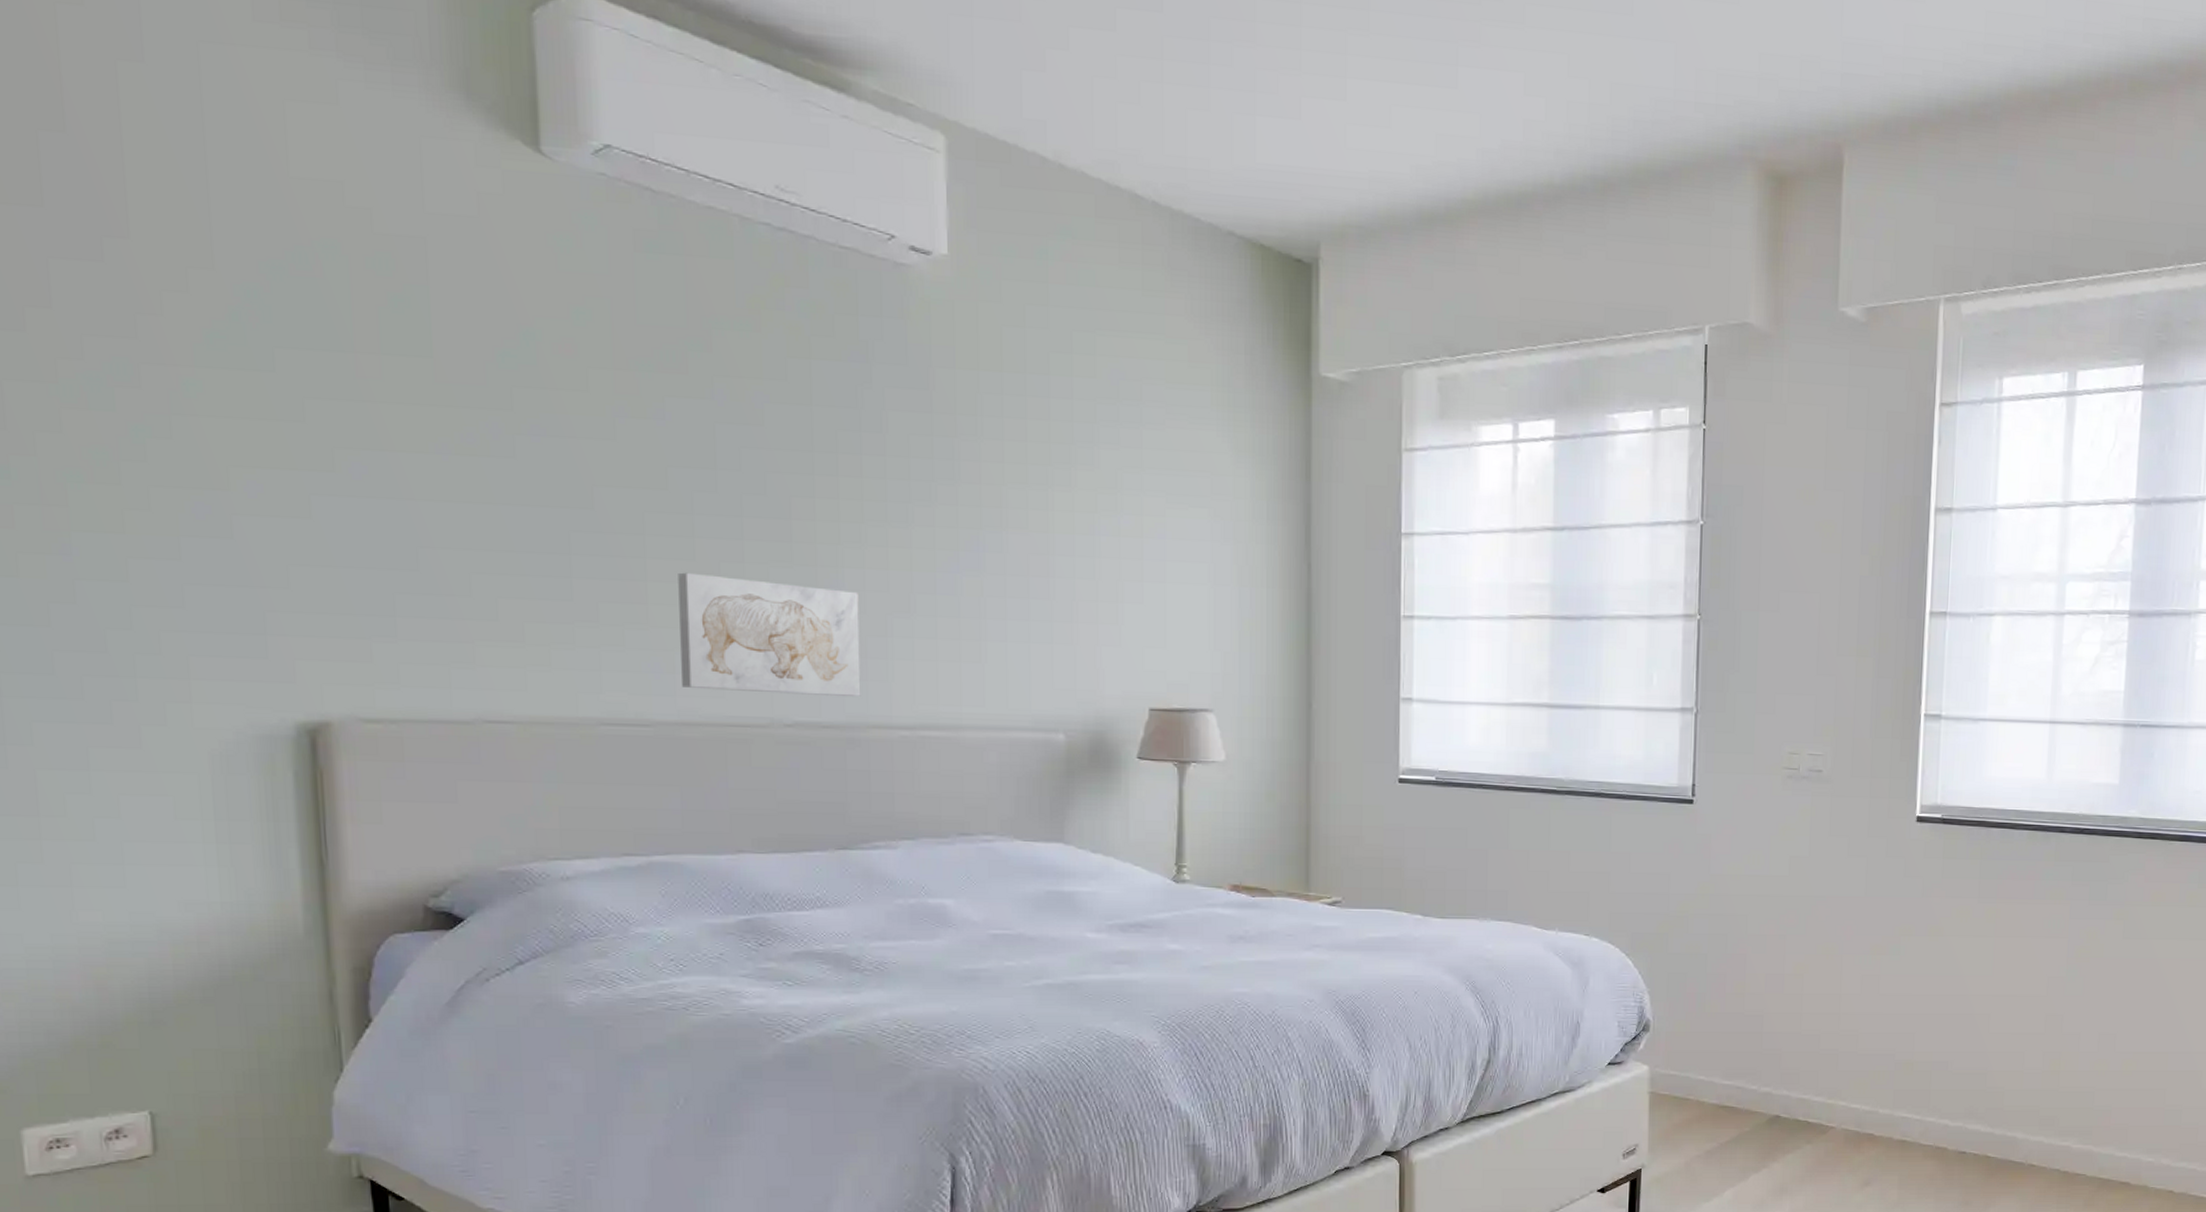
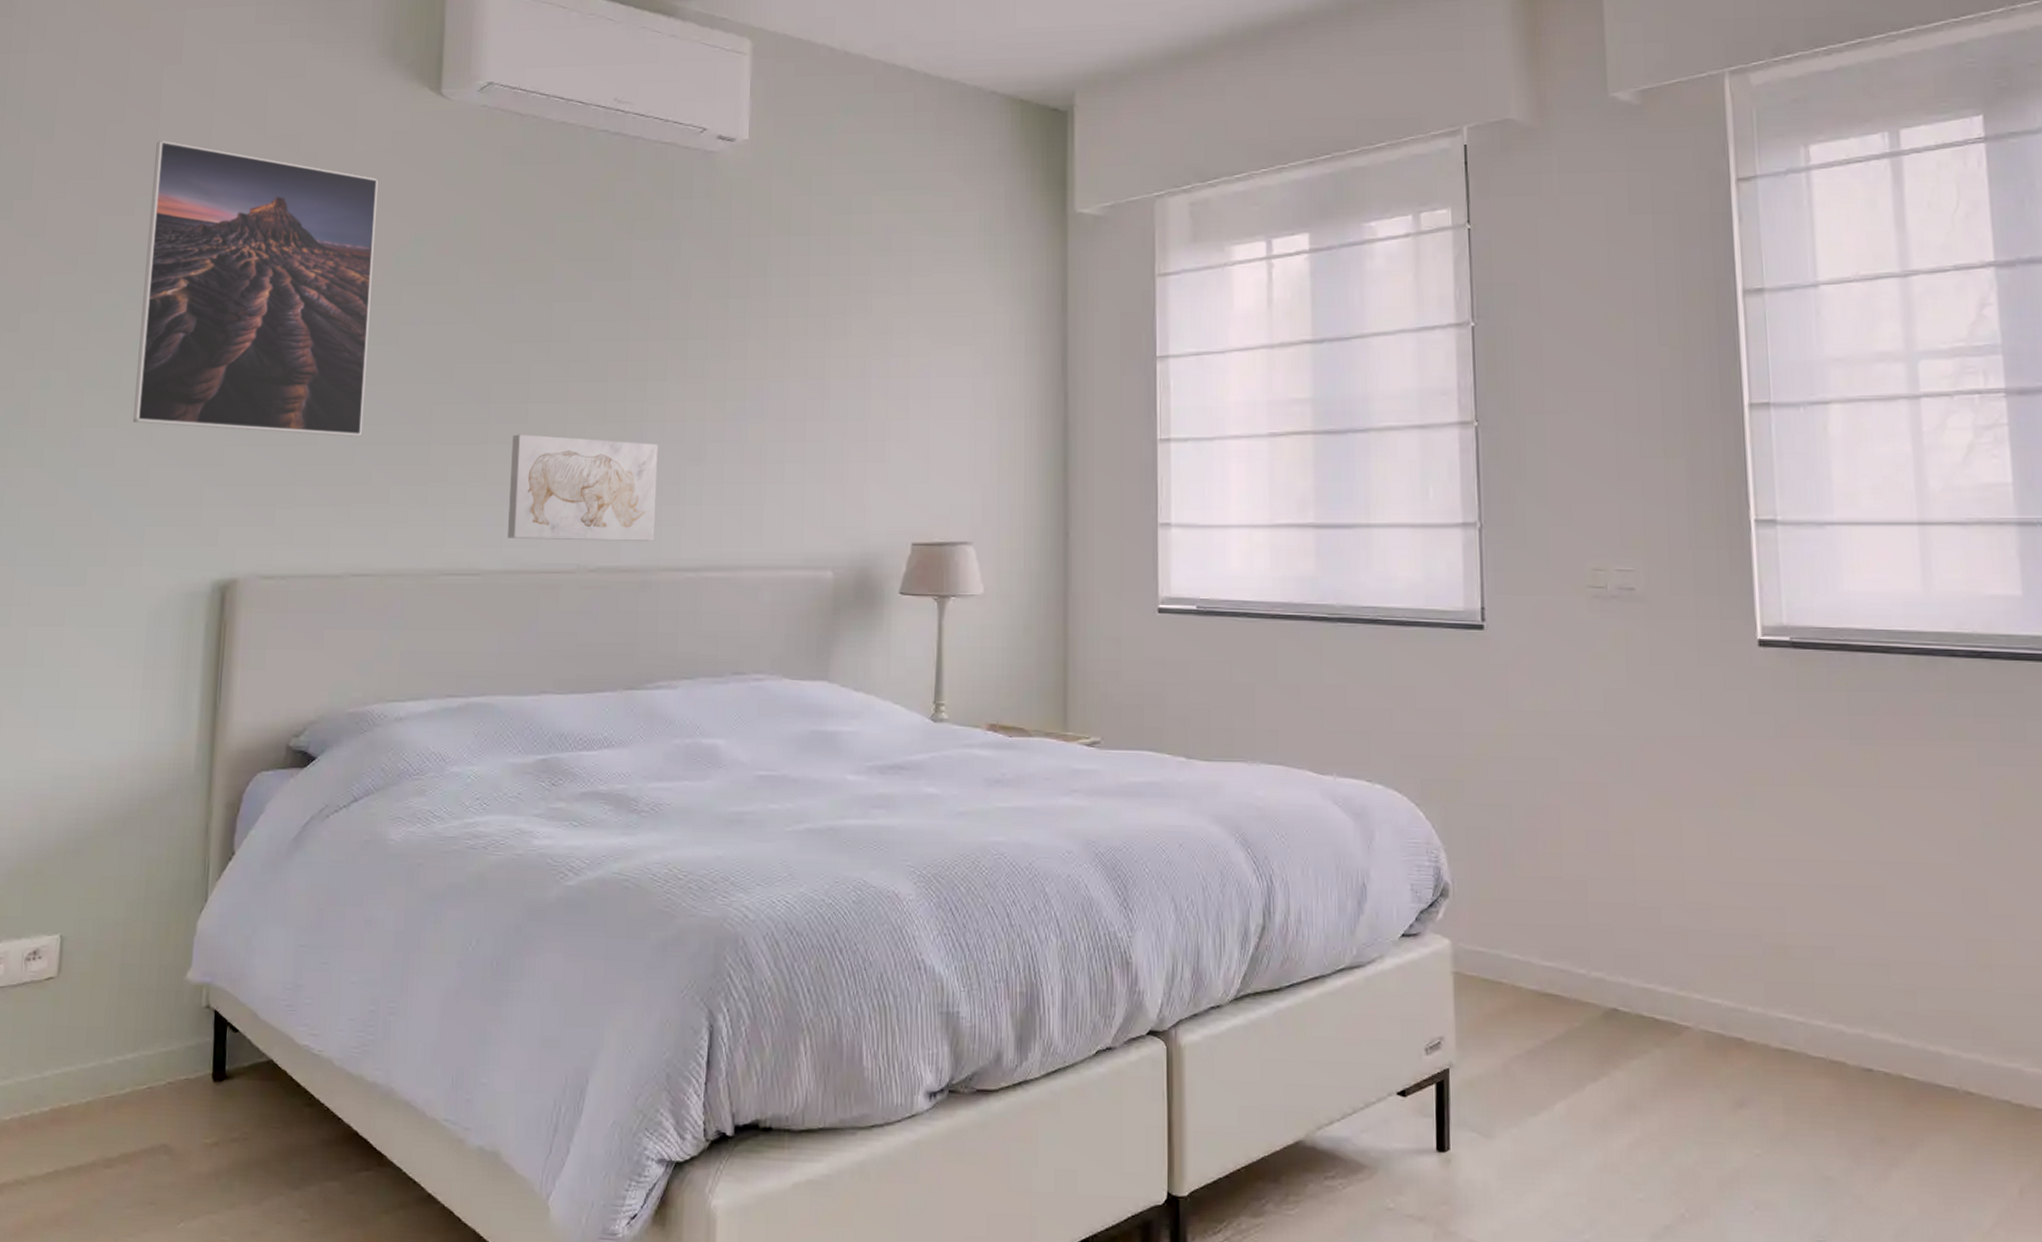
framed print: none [123,165,480,564] -> present [132,140,379,437]

